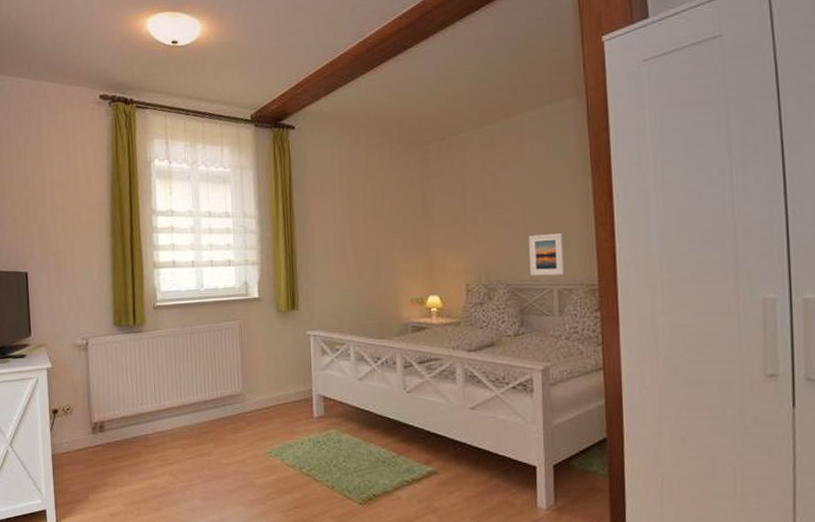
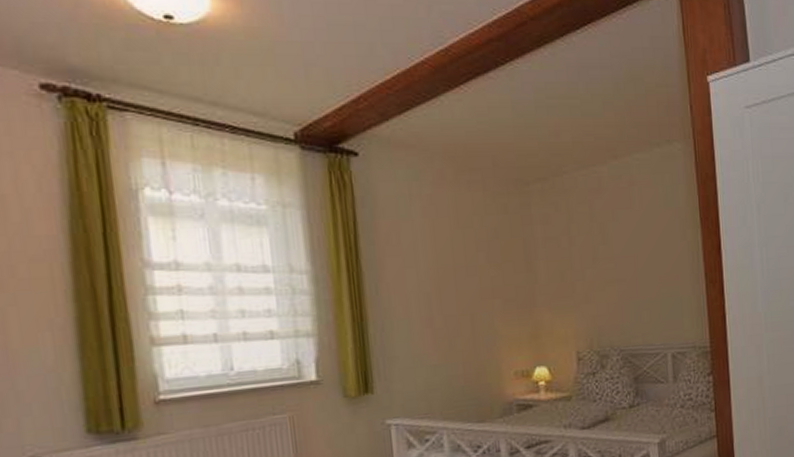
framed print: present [528,233,565,276] -> none [641,292,678,340]

